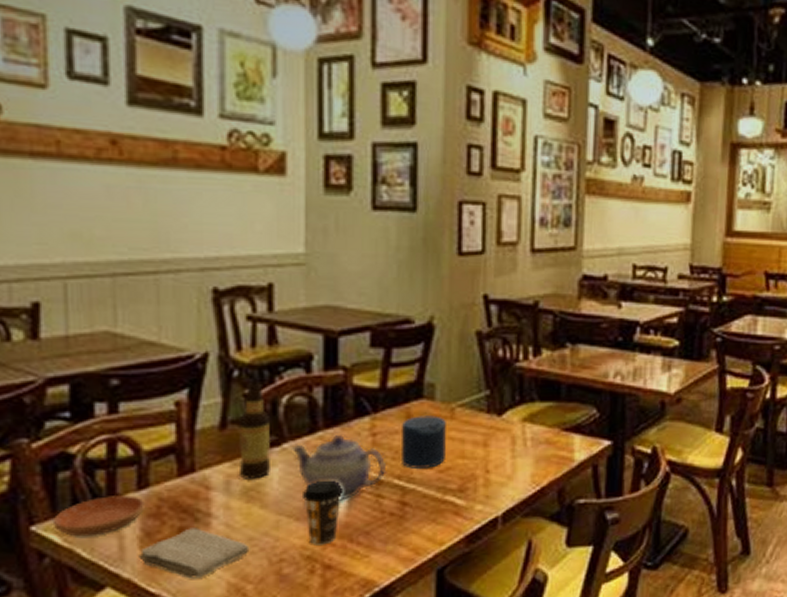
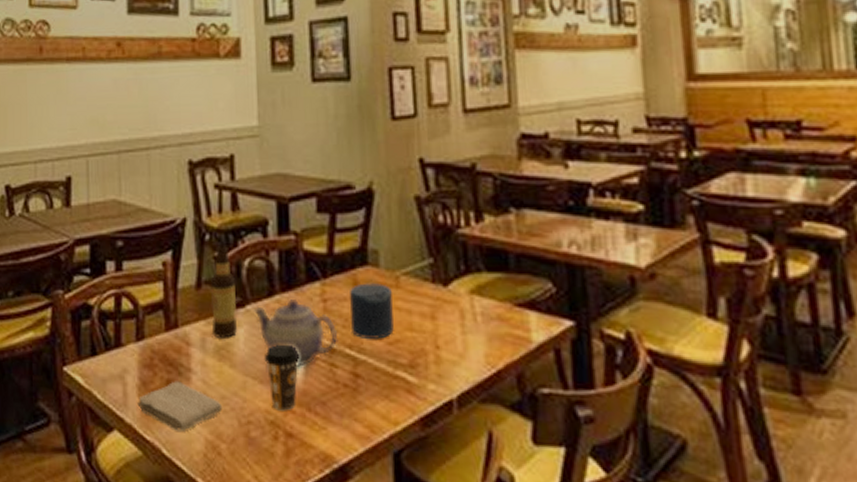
saucer: present [52,494,146,537] -> none [78,344,143,381]

